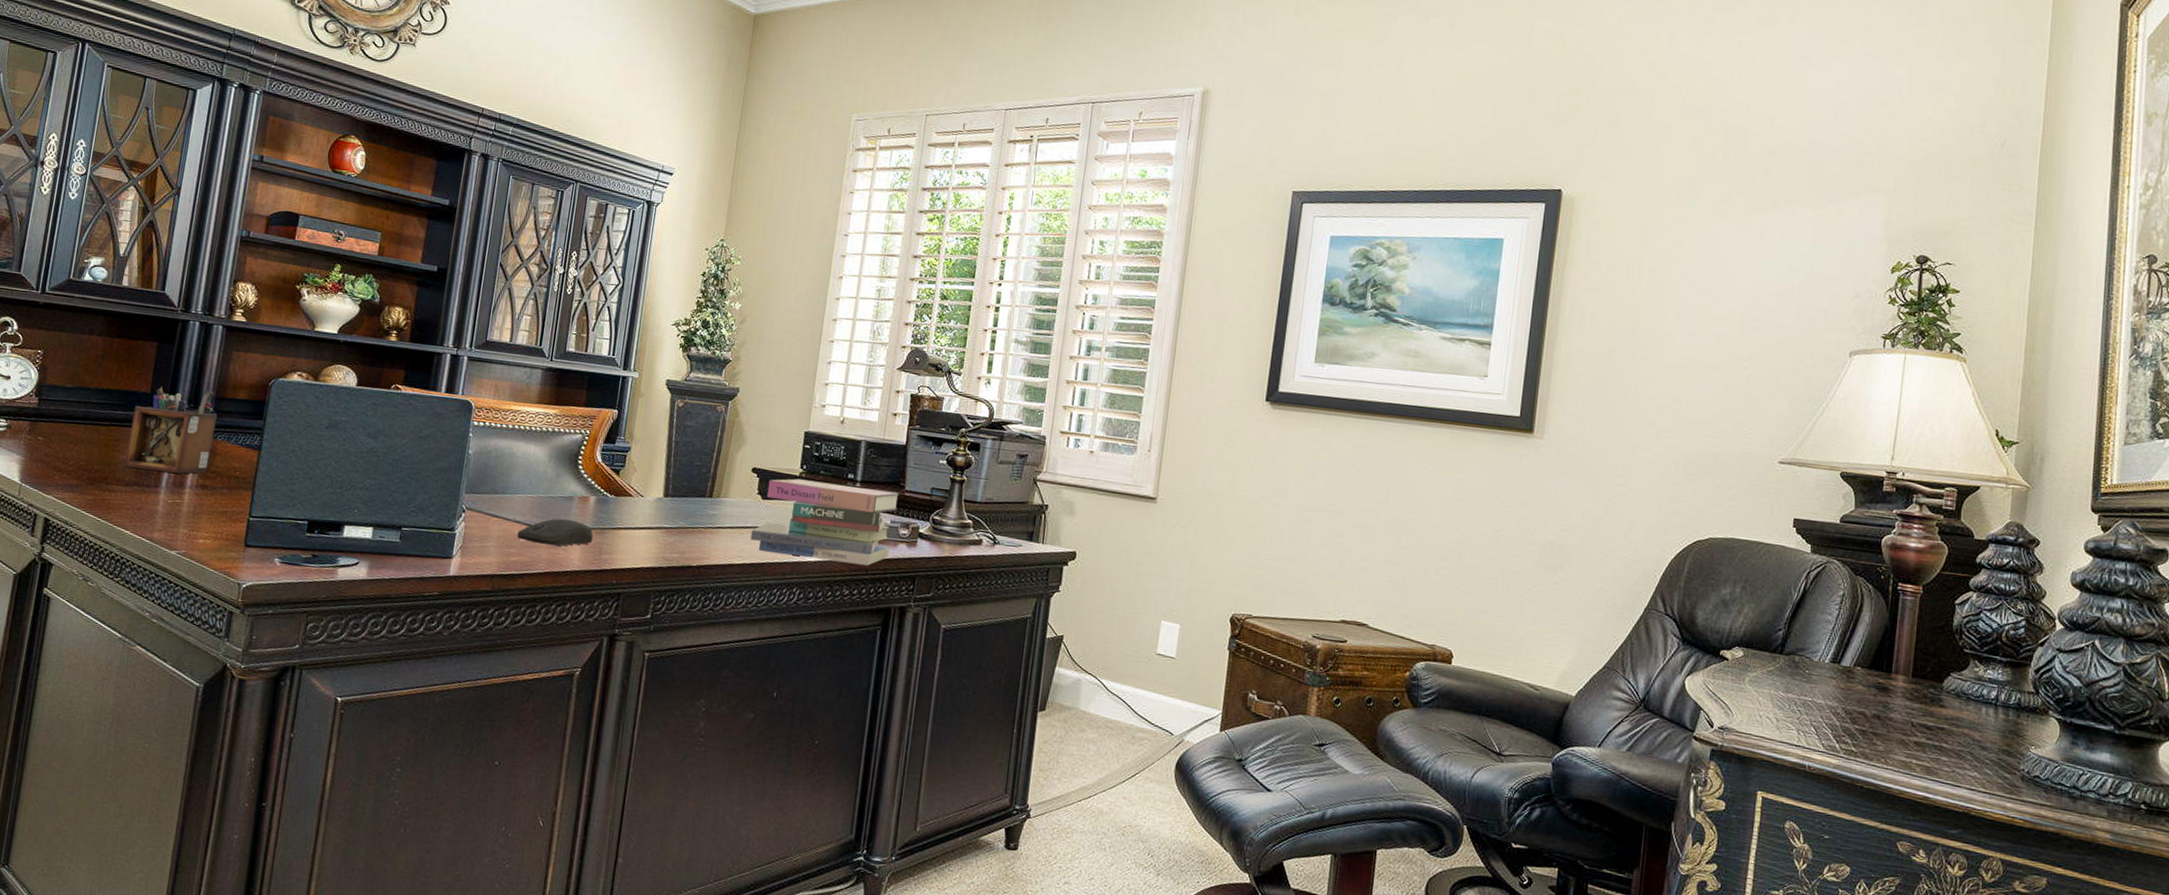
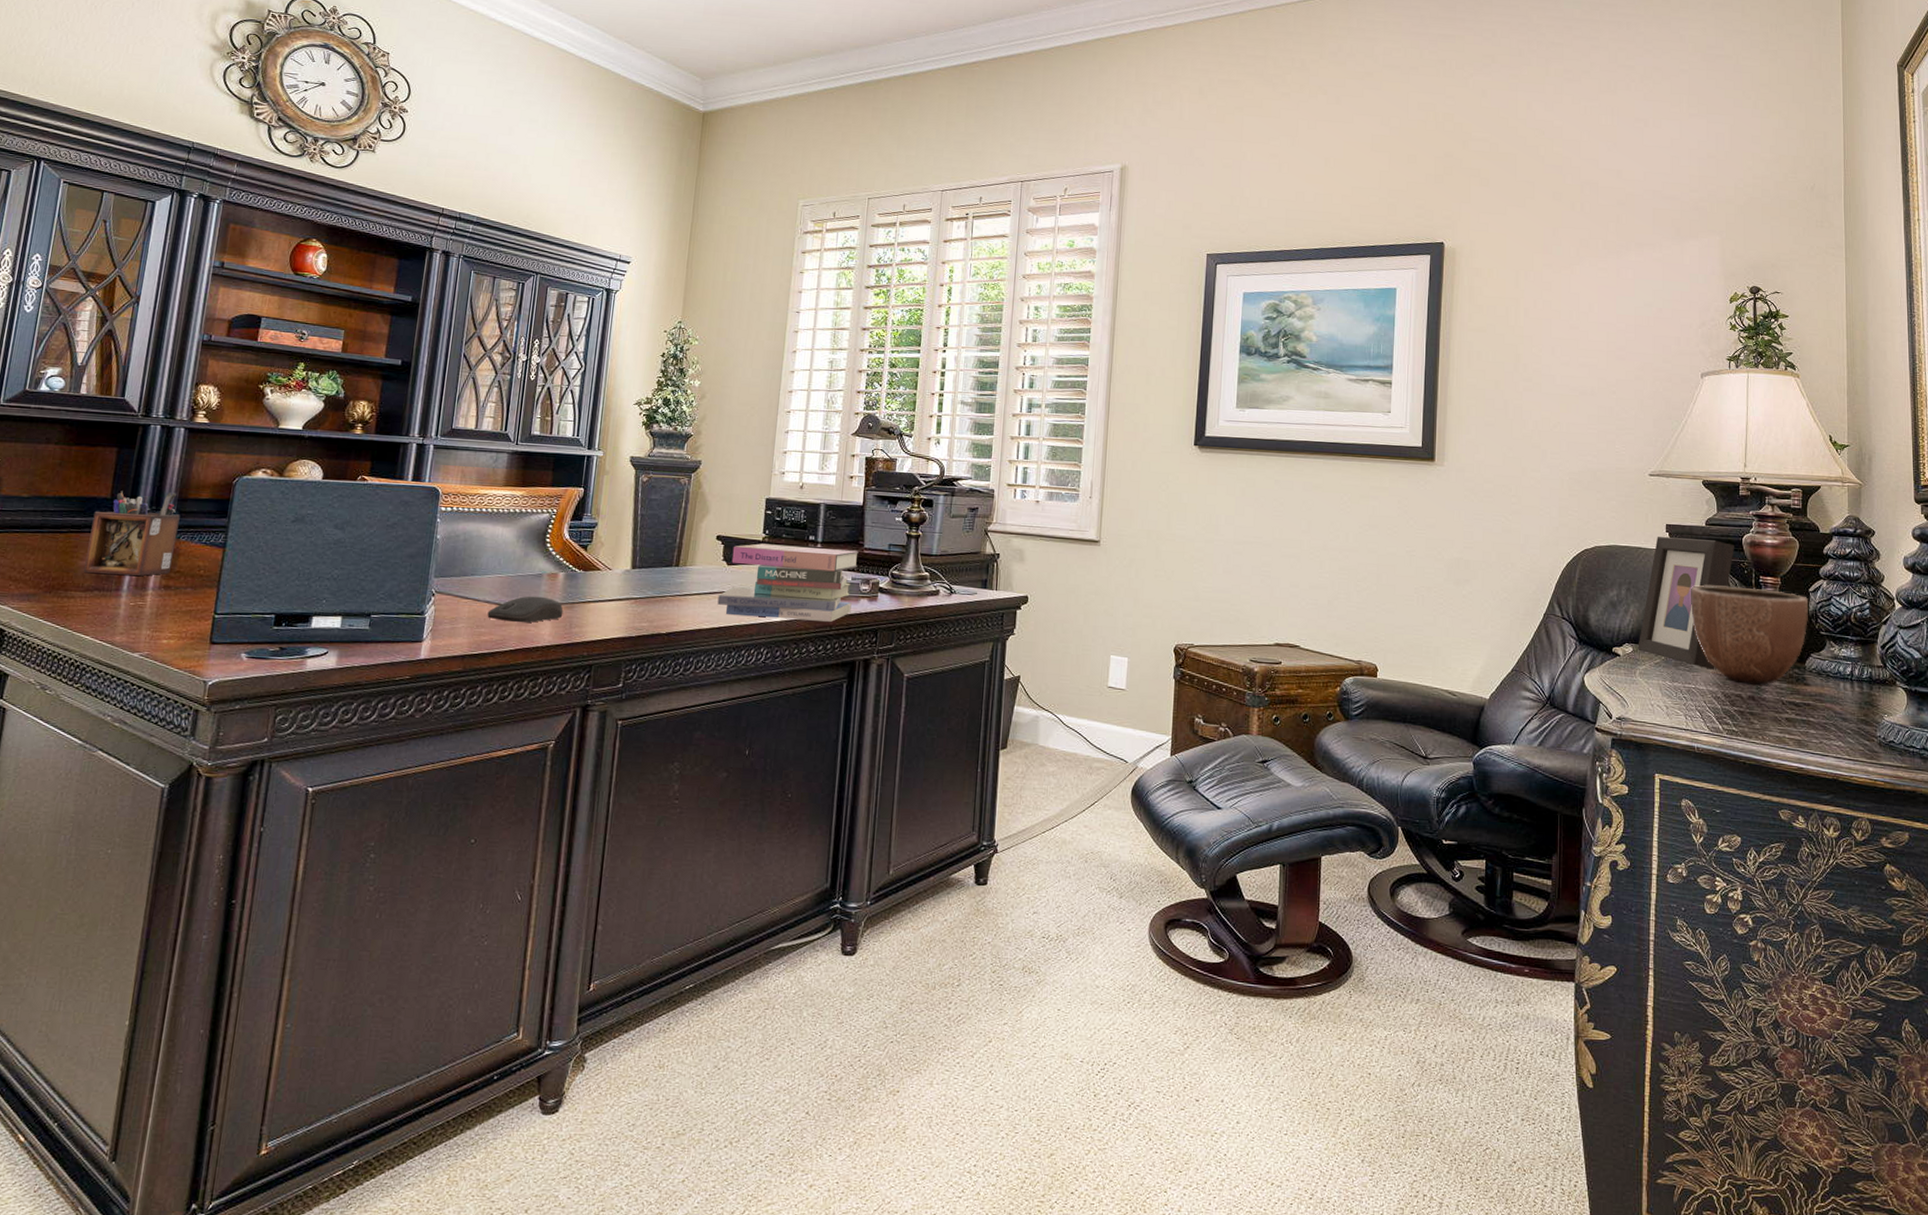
picture frame: none [1749,530,1872,683] -> present [1638,536,1734,670]
decorative bowl: none [1814,588,1953,704] -> present [1691,585,1809,686]

